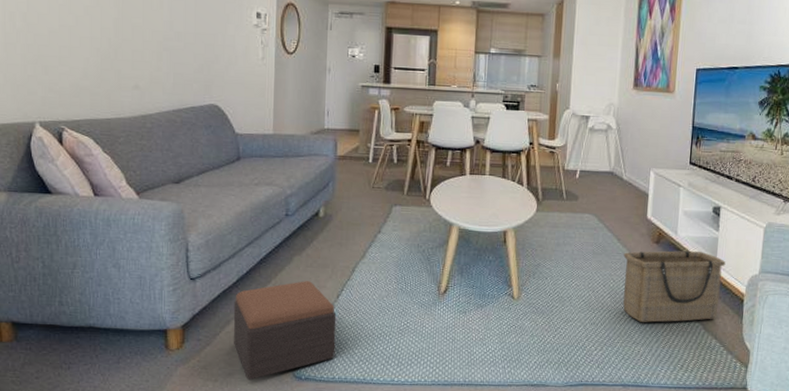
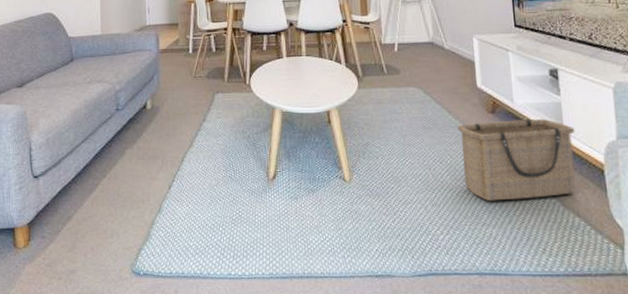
footstool: present [233,281,337,381] -> none [73,173,171,278]

